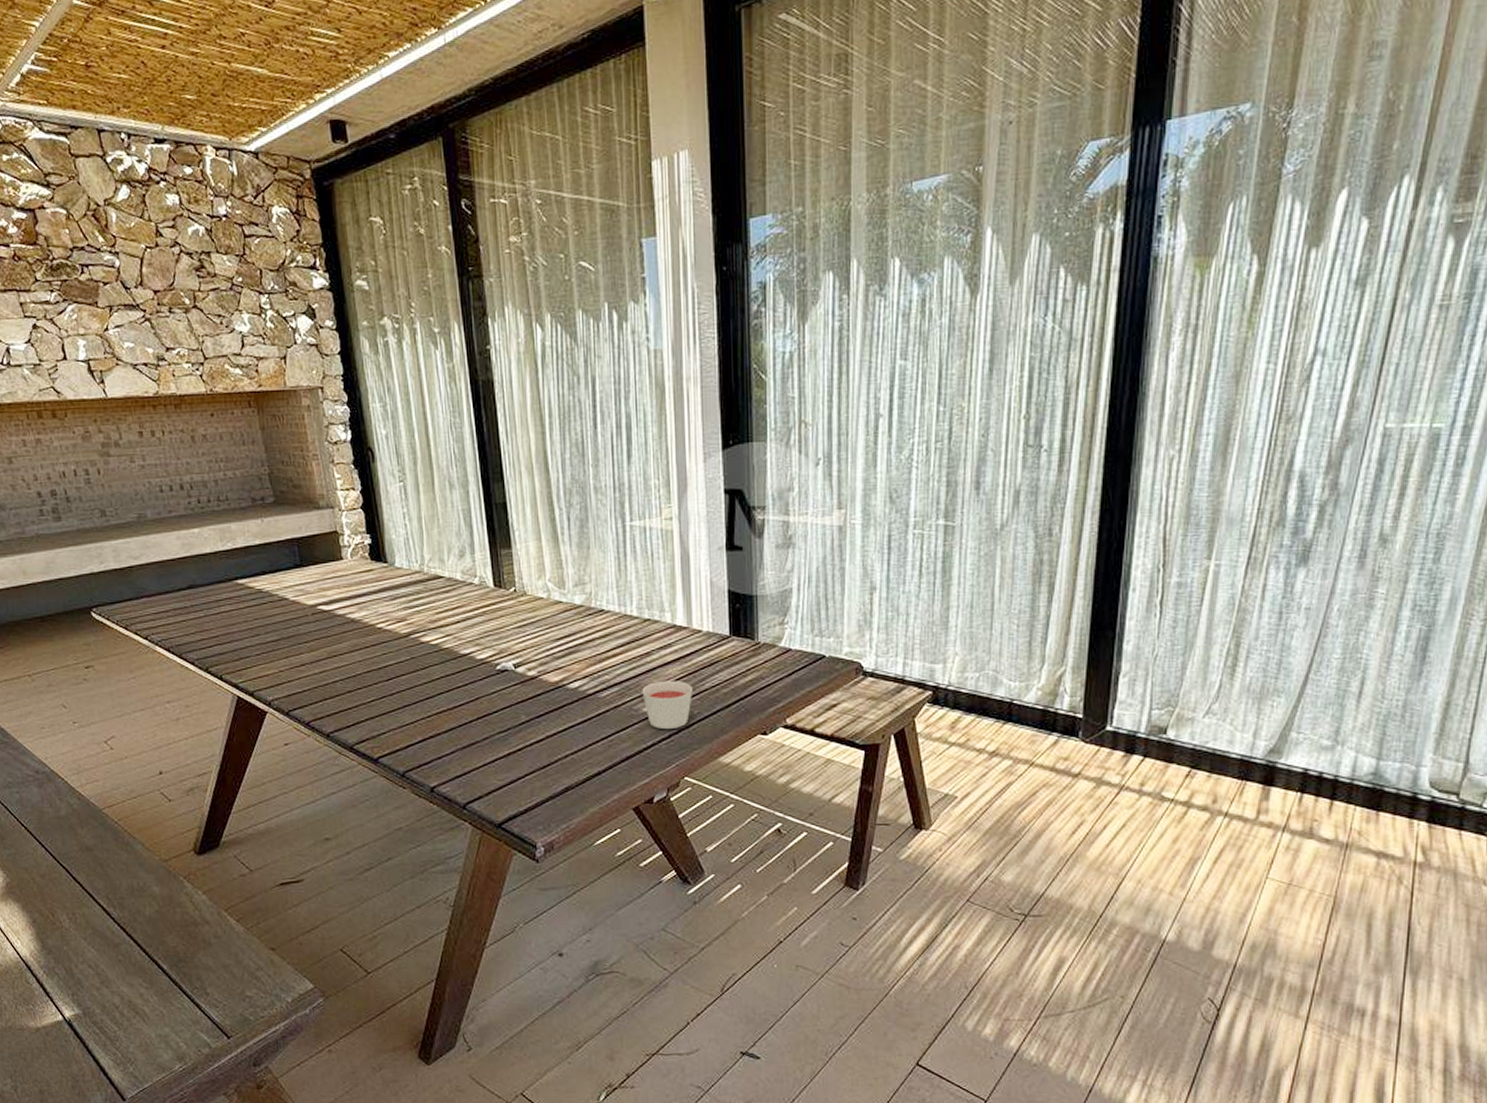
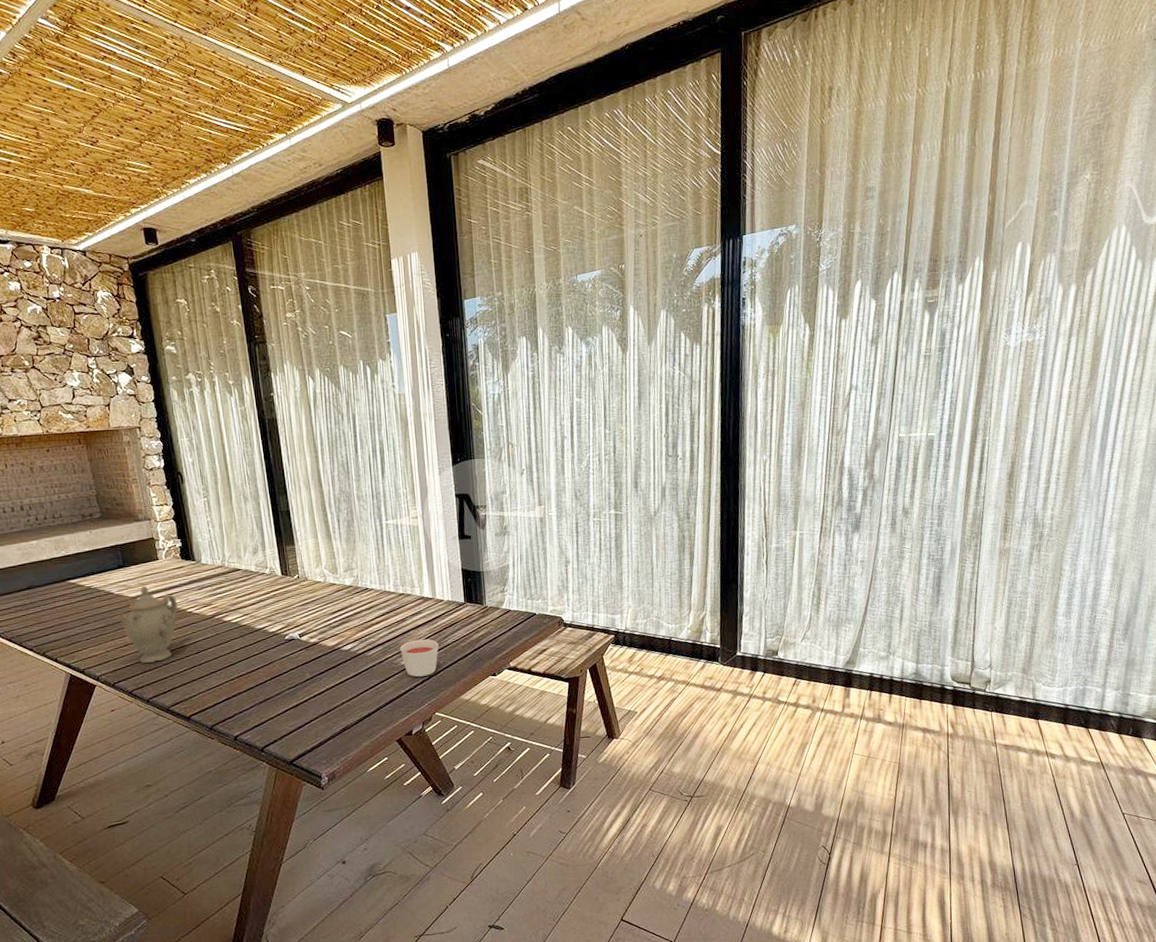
teapot: none [290,591,366,688] -> present [115,585,178,663]

